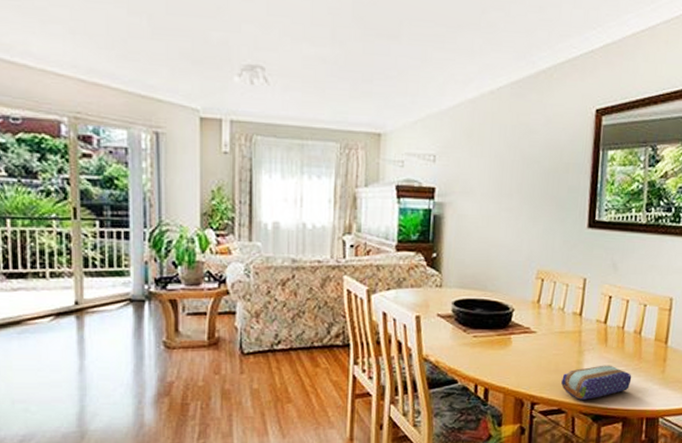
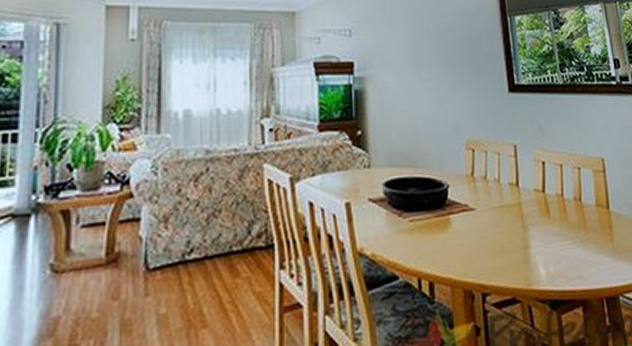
pencil case: present [561,365,632,400] -> none [510,239,582,284]

